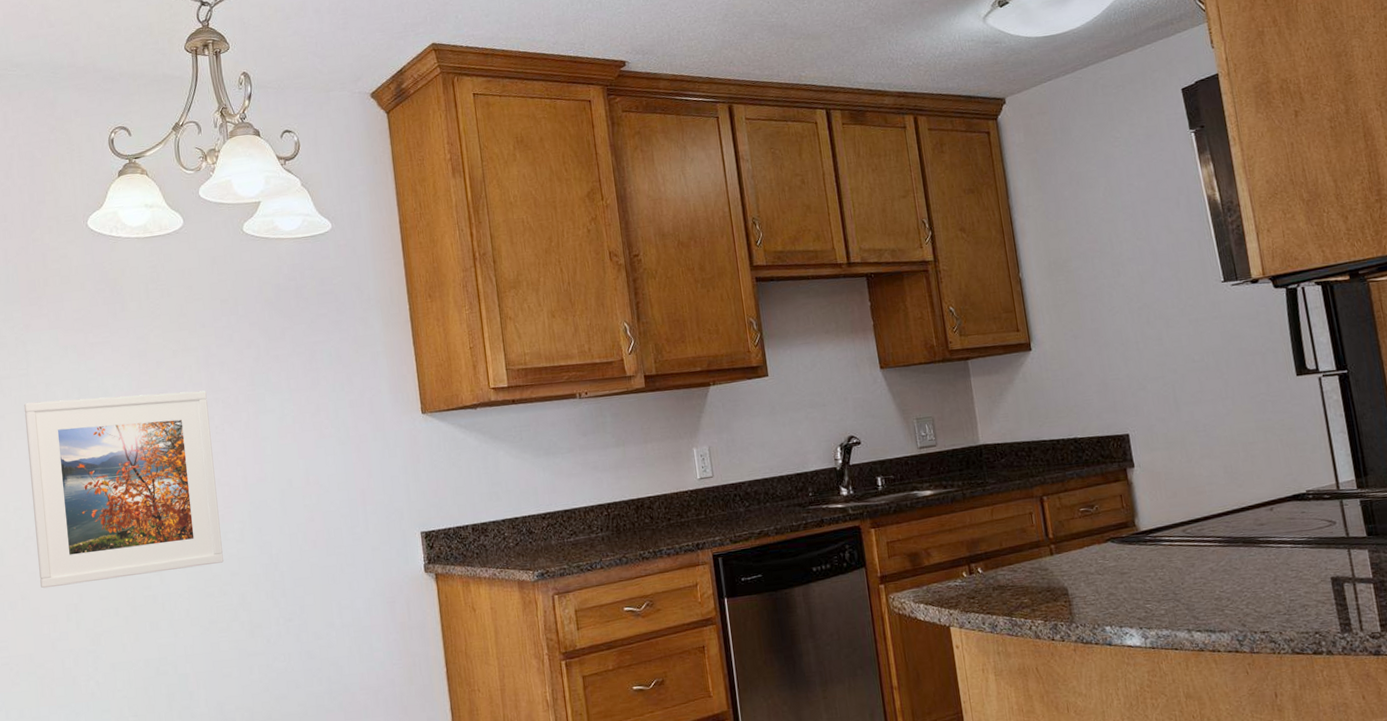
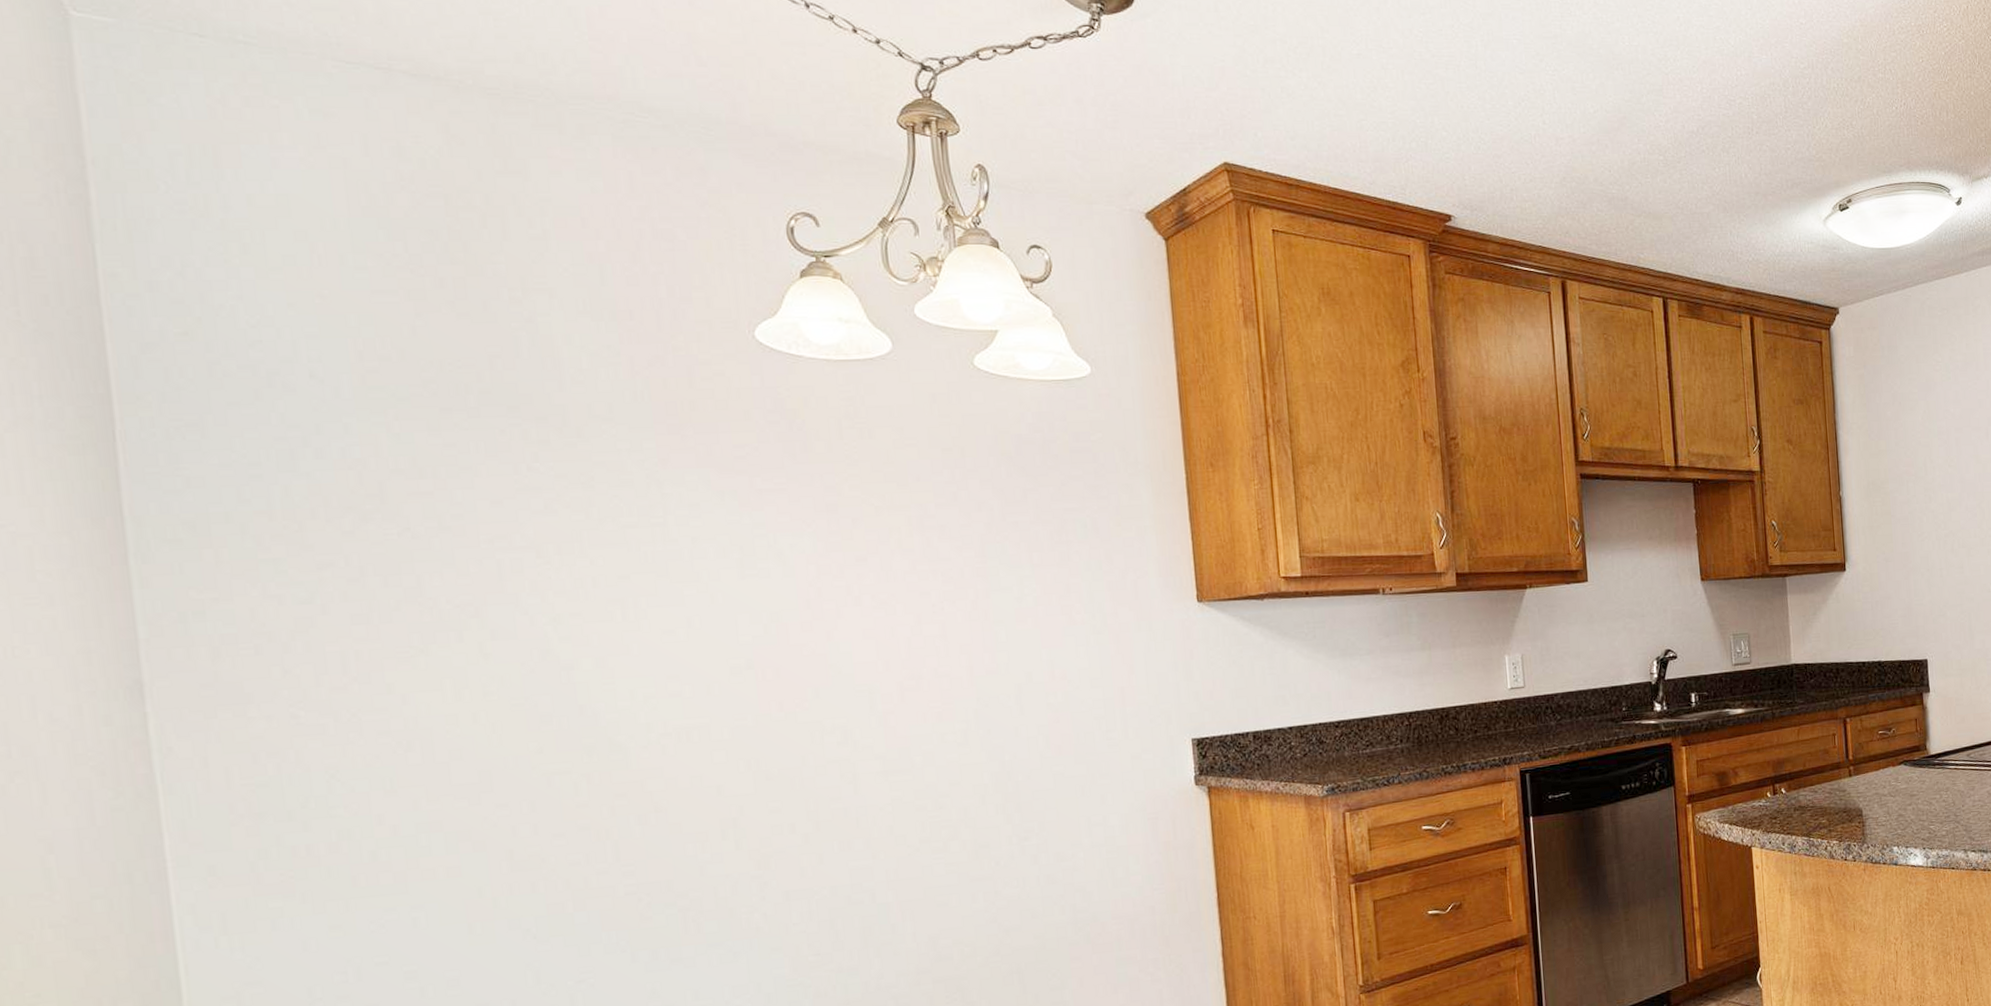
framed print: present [23,390,224,589] -> none [658,559,940,799]

